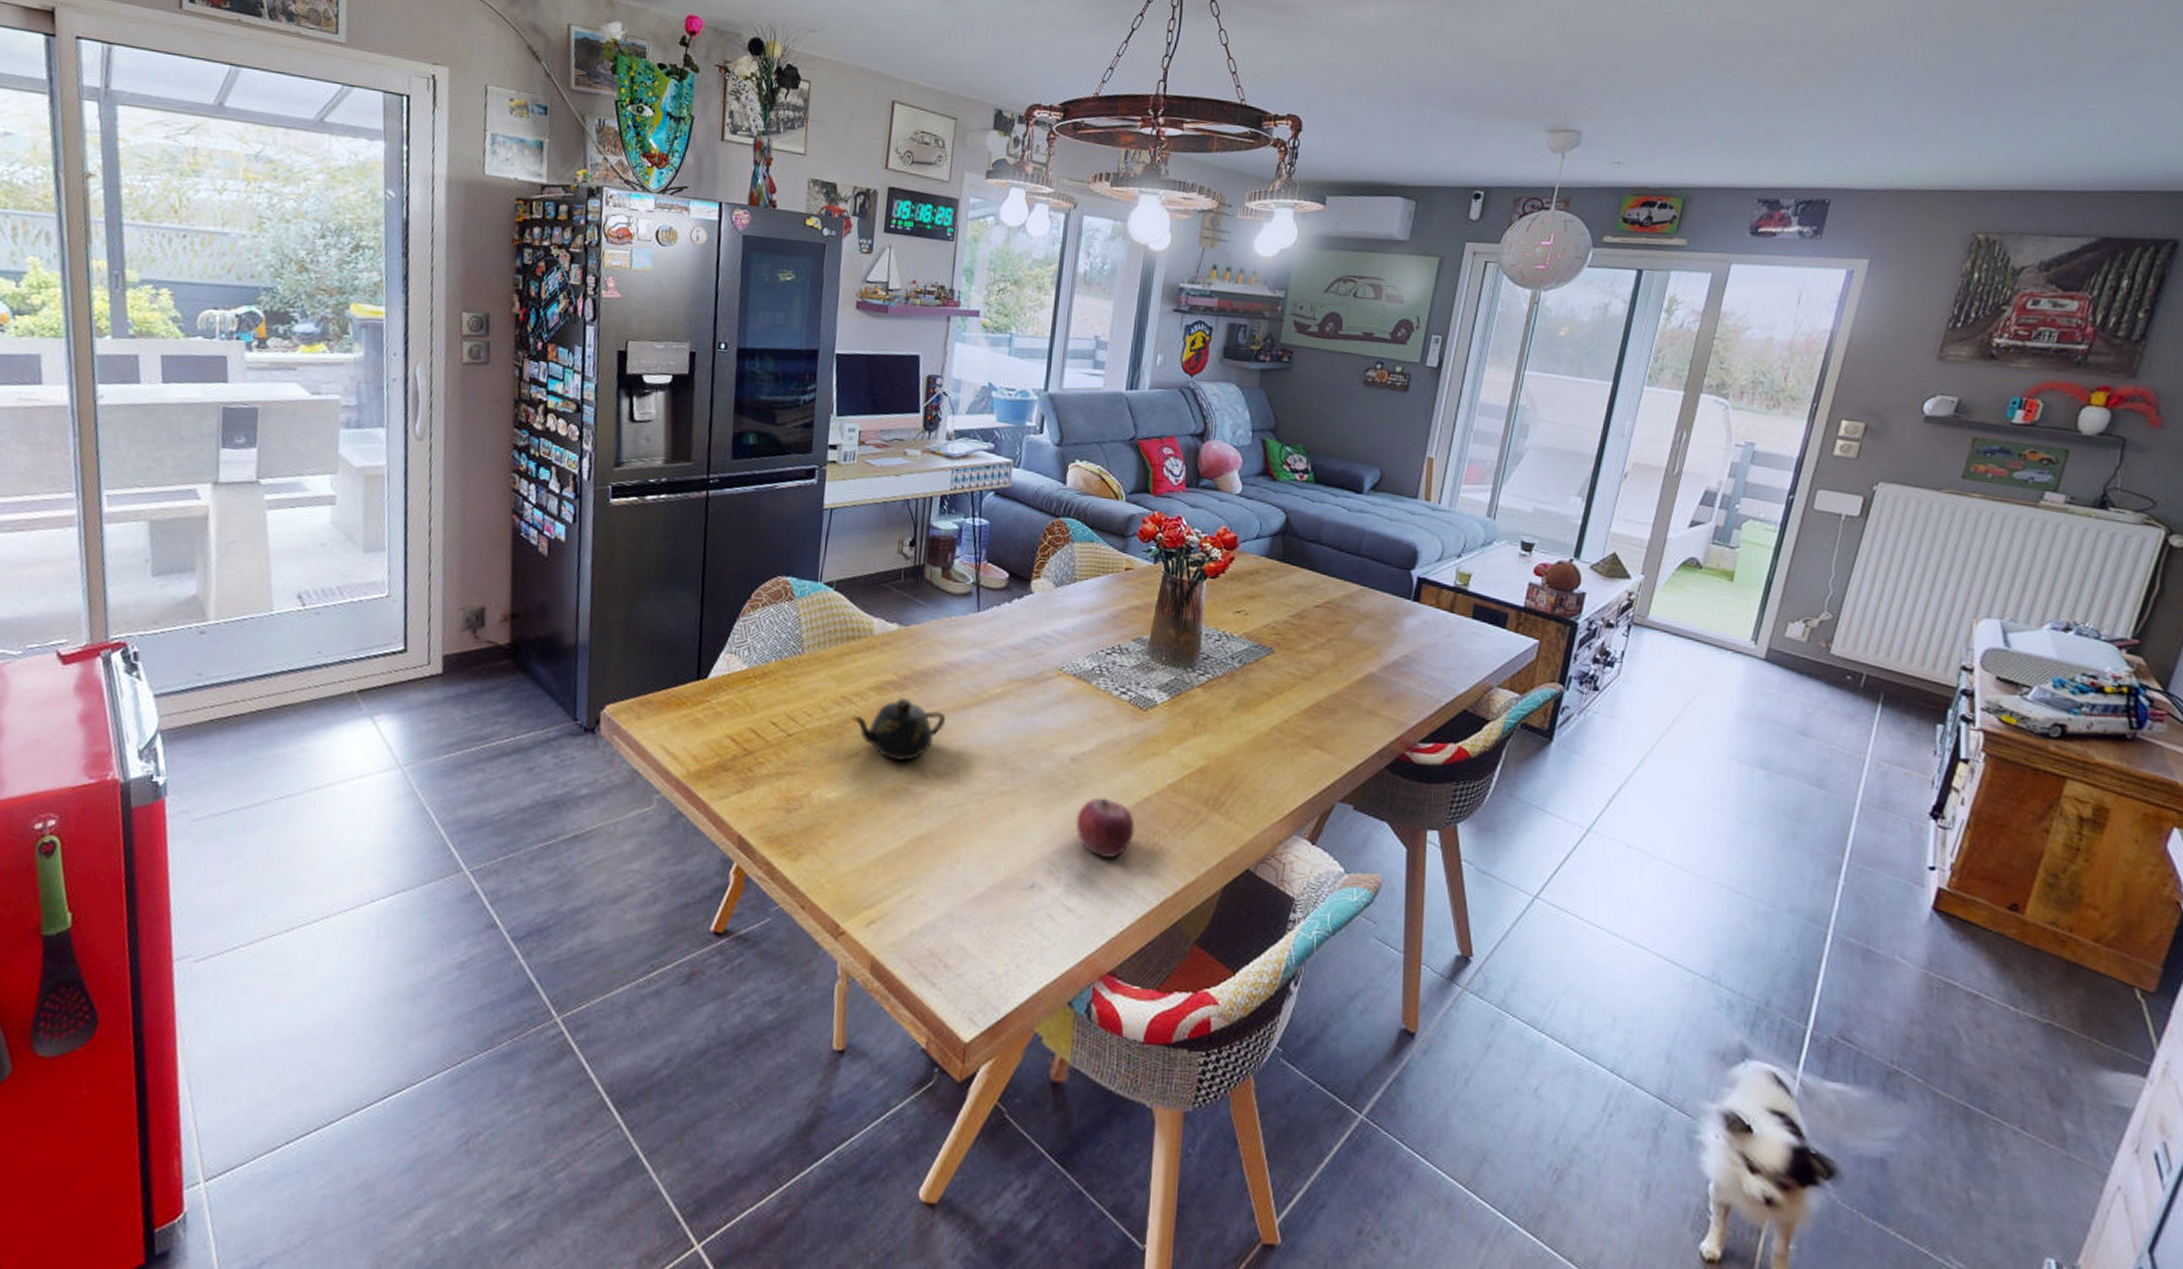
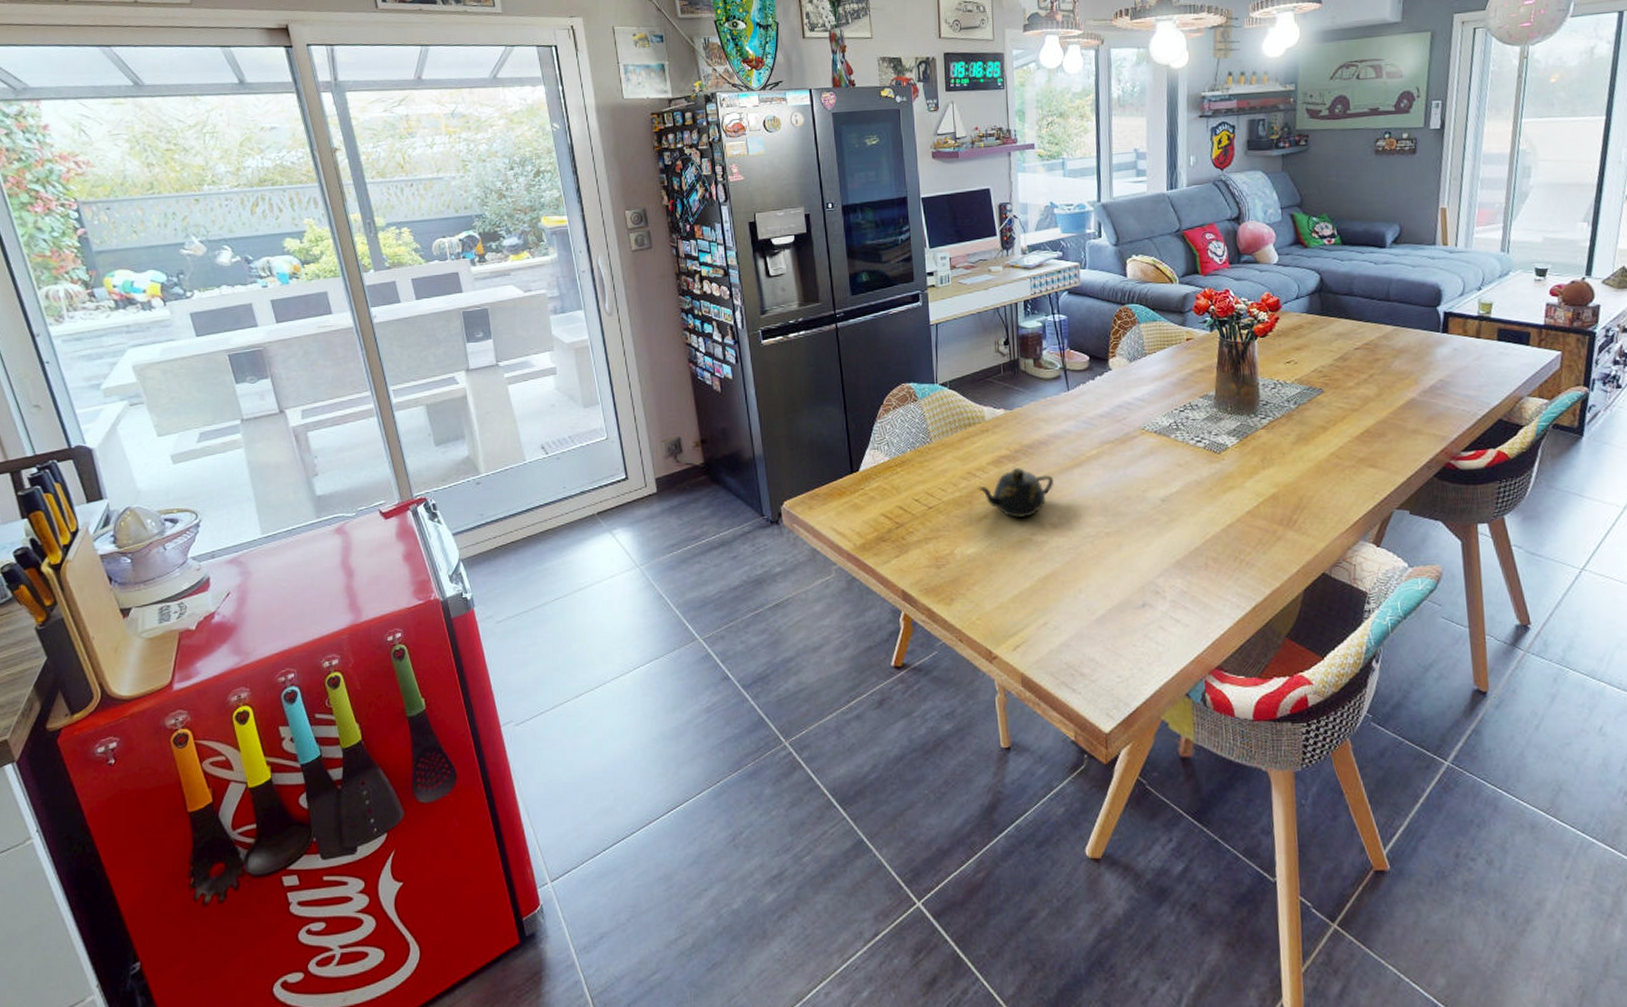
fruit: present [1075,797,1135,858] -> none [1172,528,1223,576]

